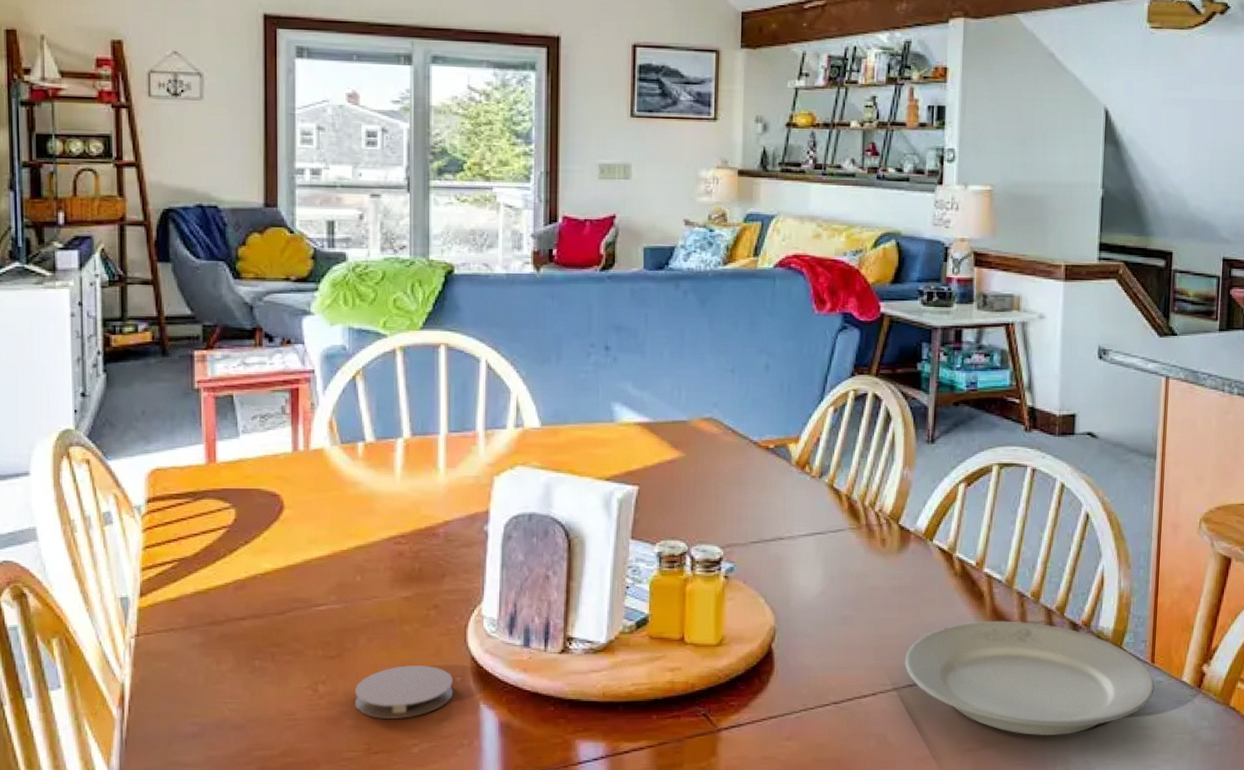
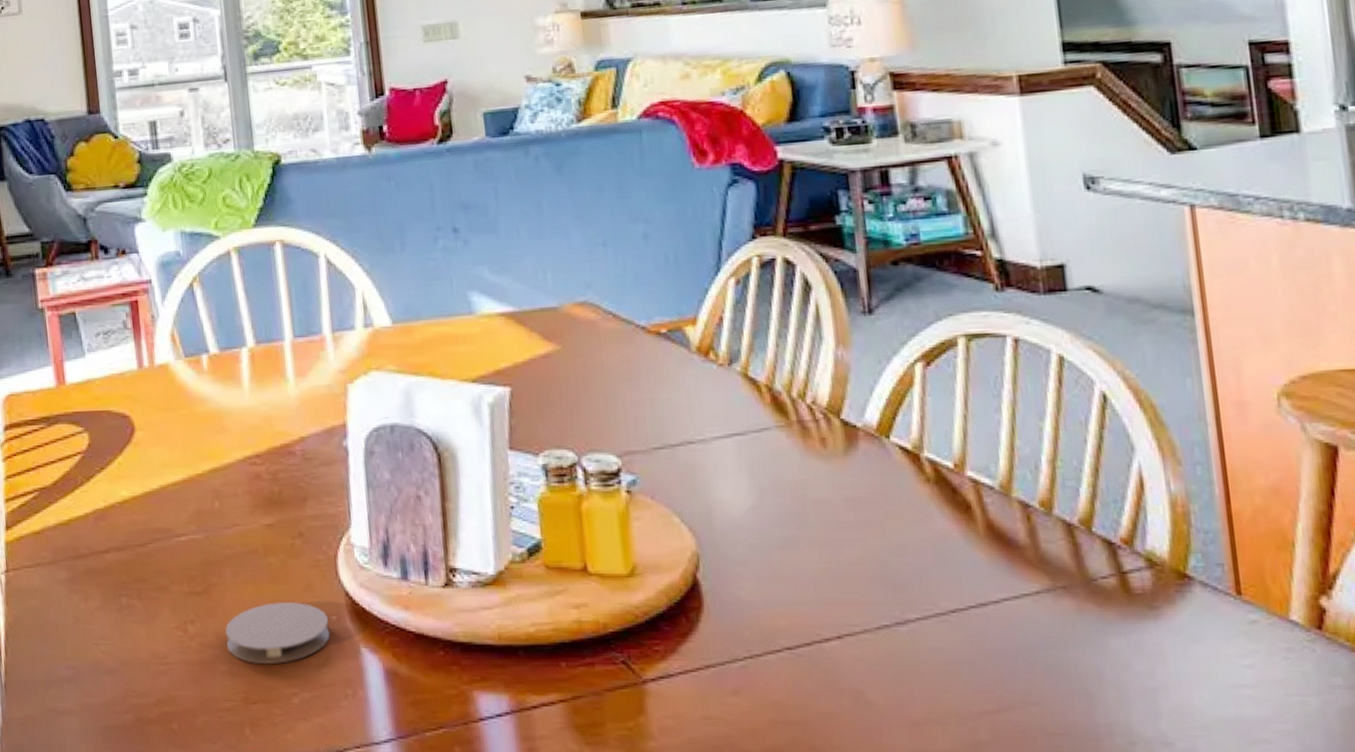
plate: present [905,621,1155,736] -> none [874,539,1248,696]

